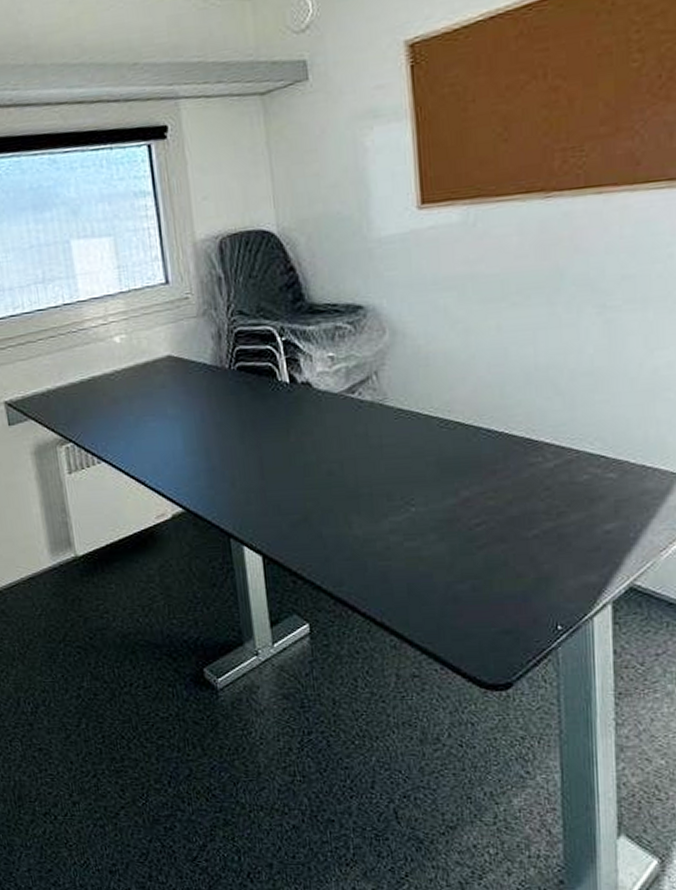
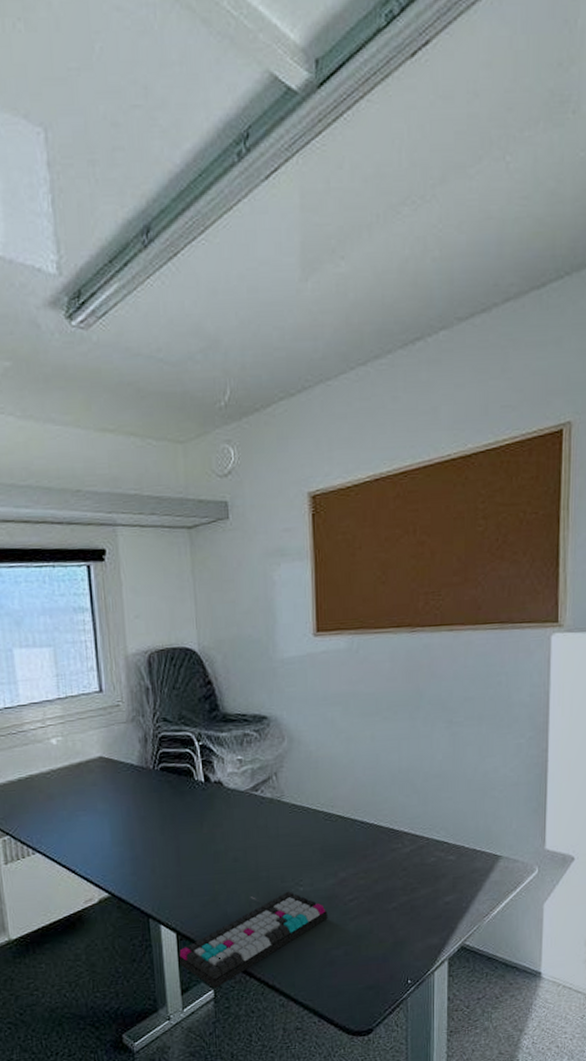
keyboard: none [265,511,448,622] -> present [178,891,328,989]

